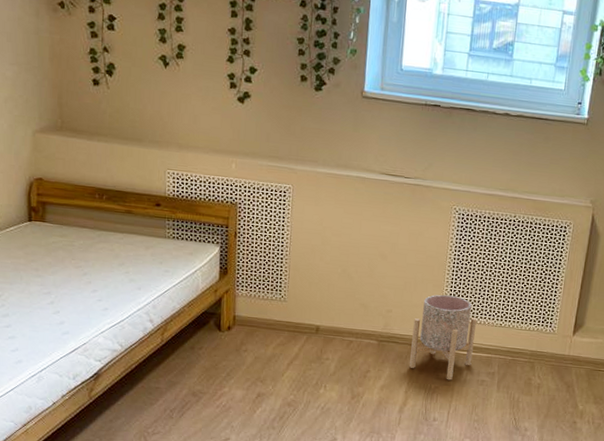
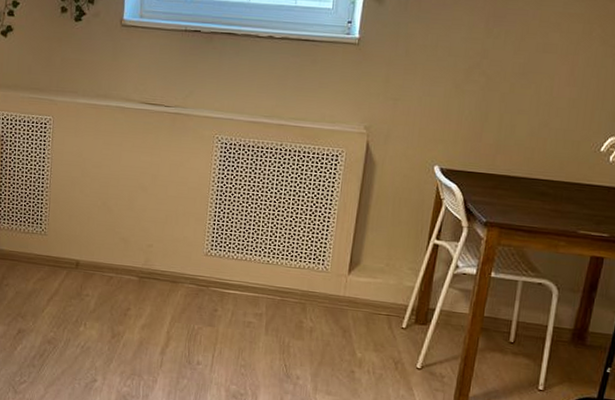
planter: present [409,294,477,381] -> none [171,228,243,321]

